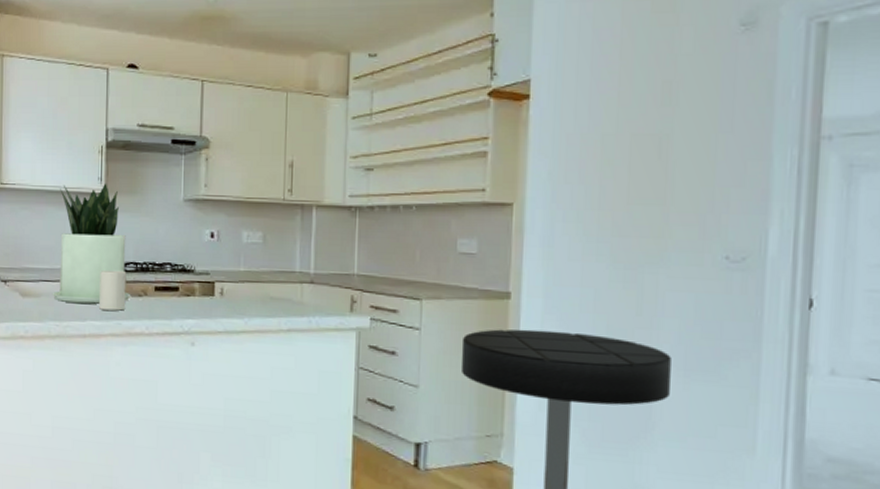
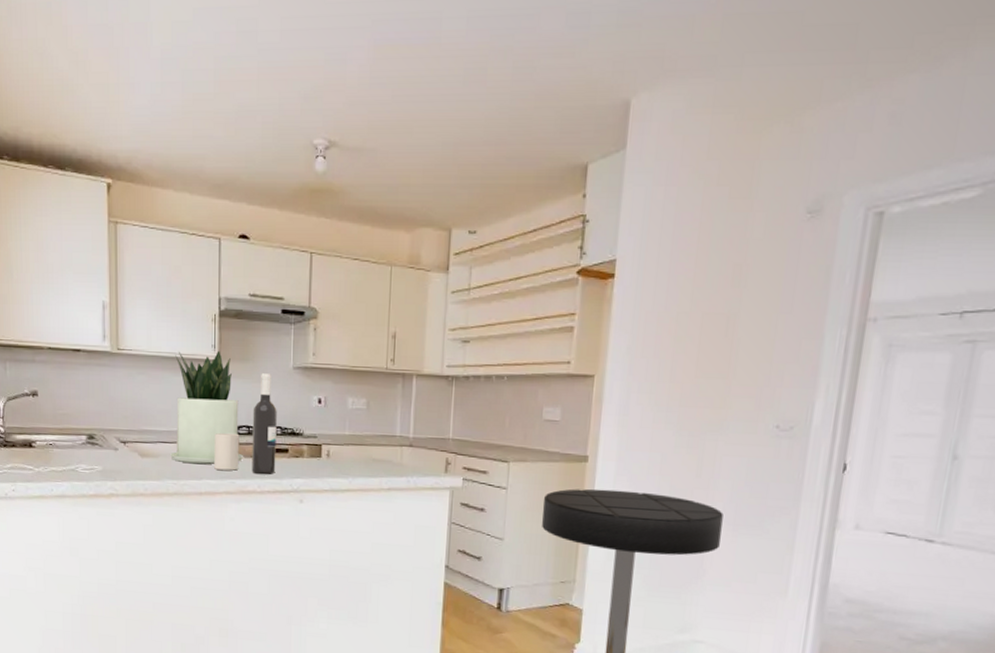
wine bottle: none [139,206,167,316] -> present [252,373,277,476]

